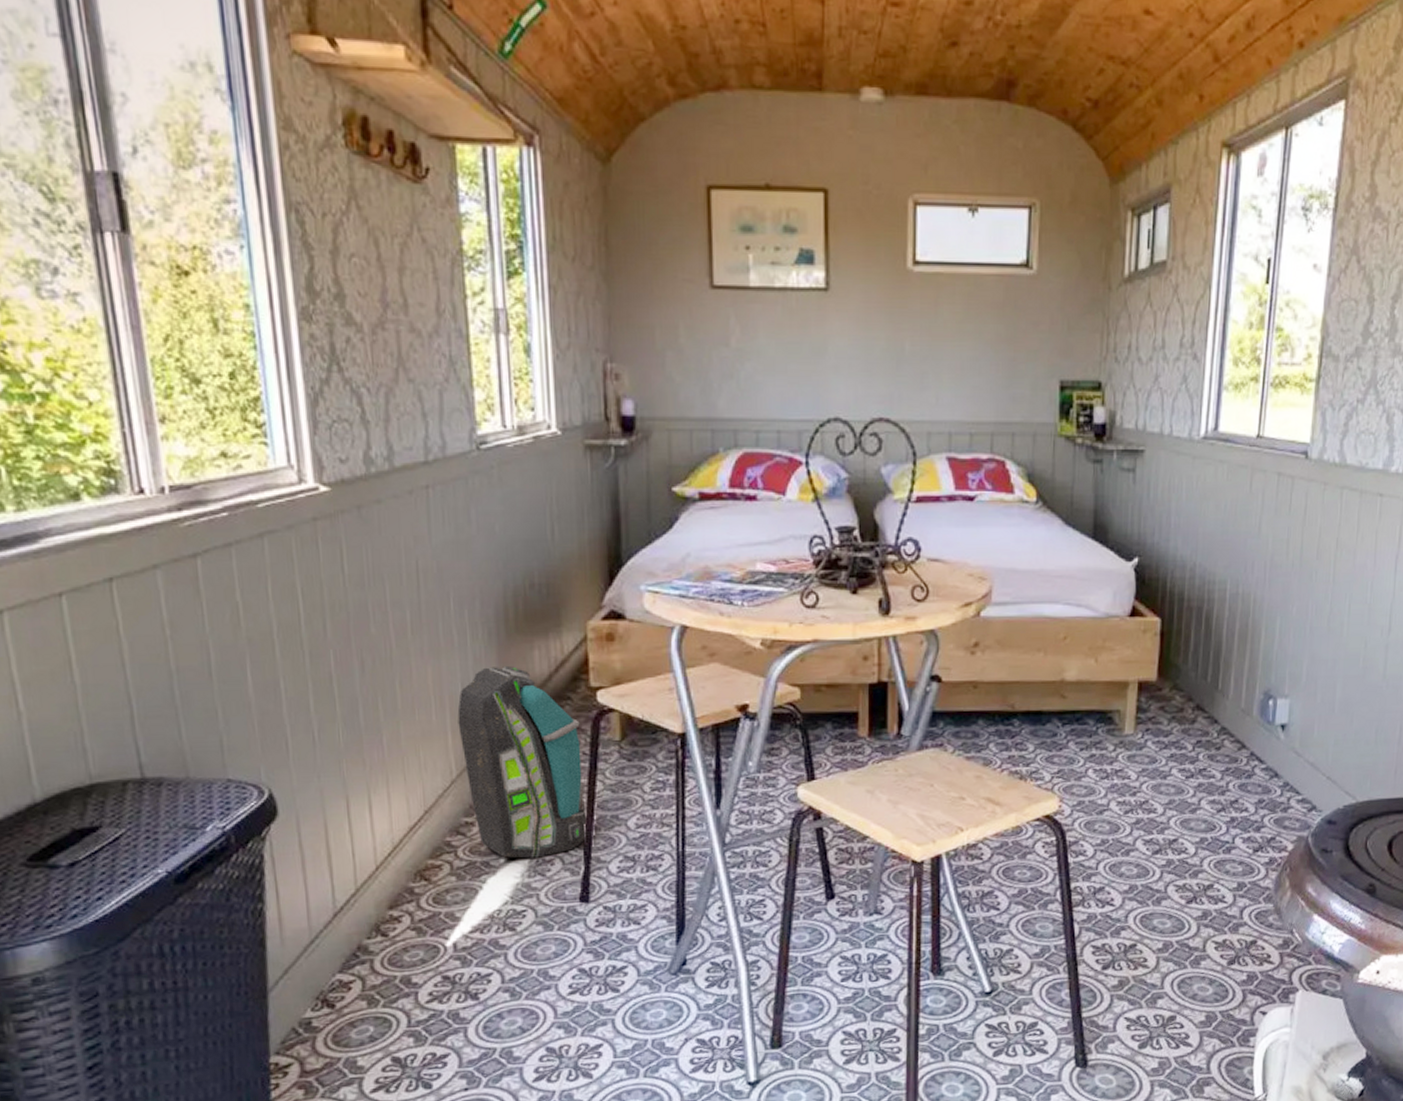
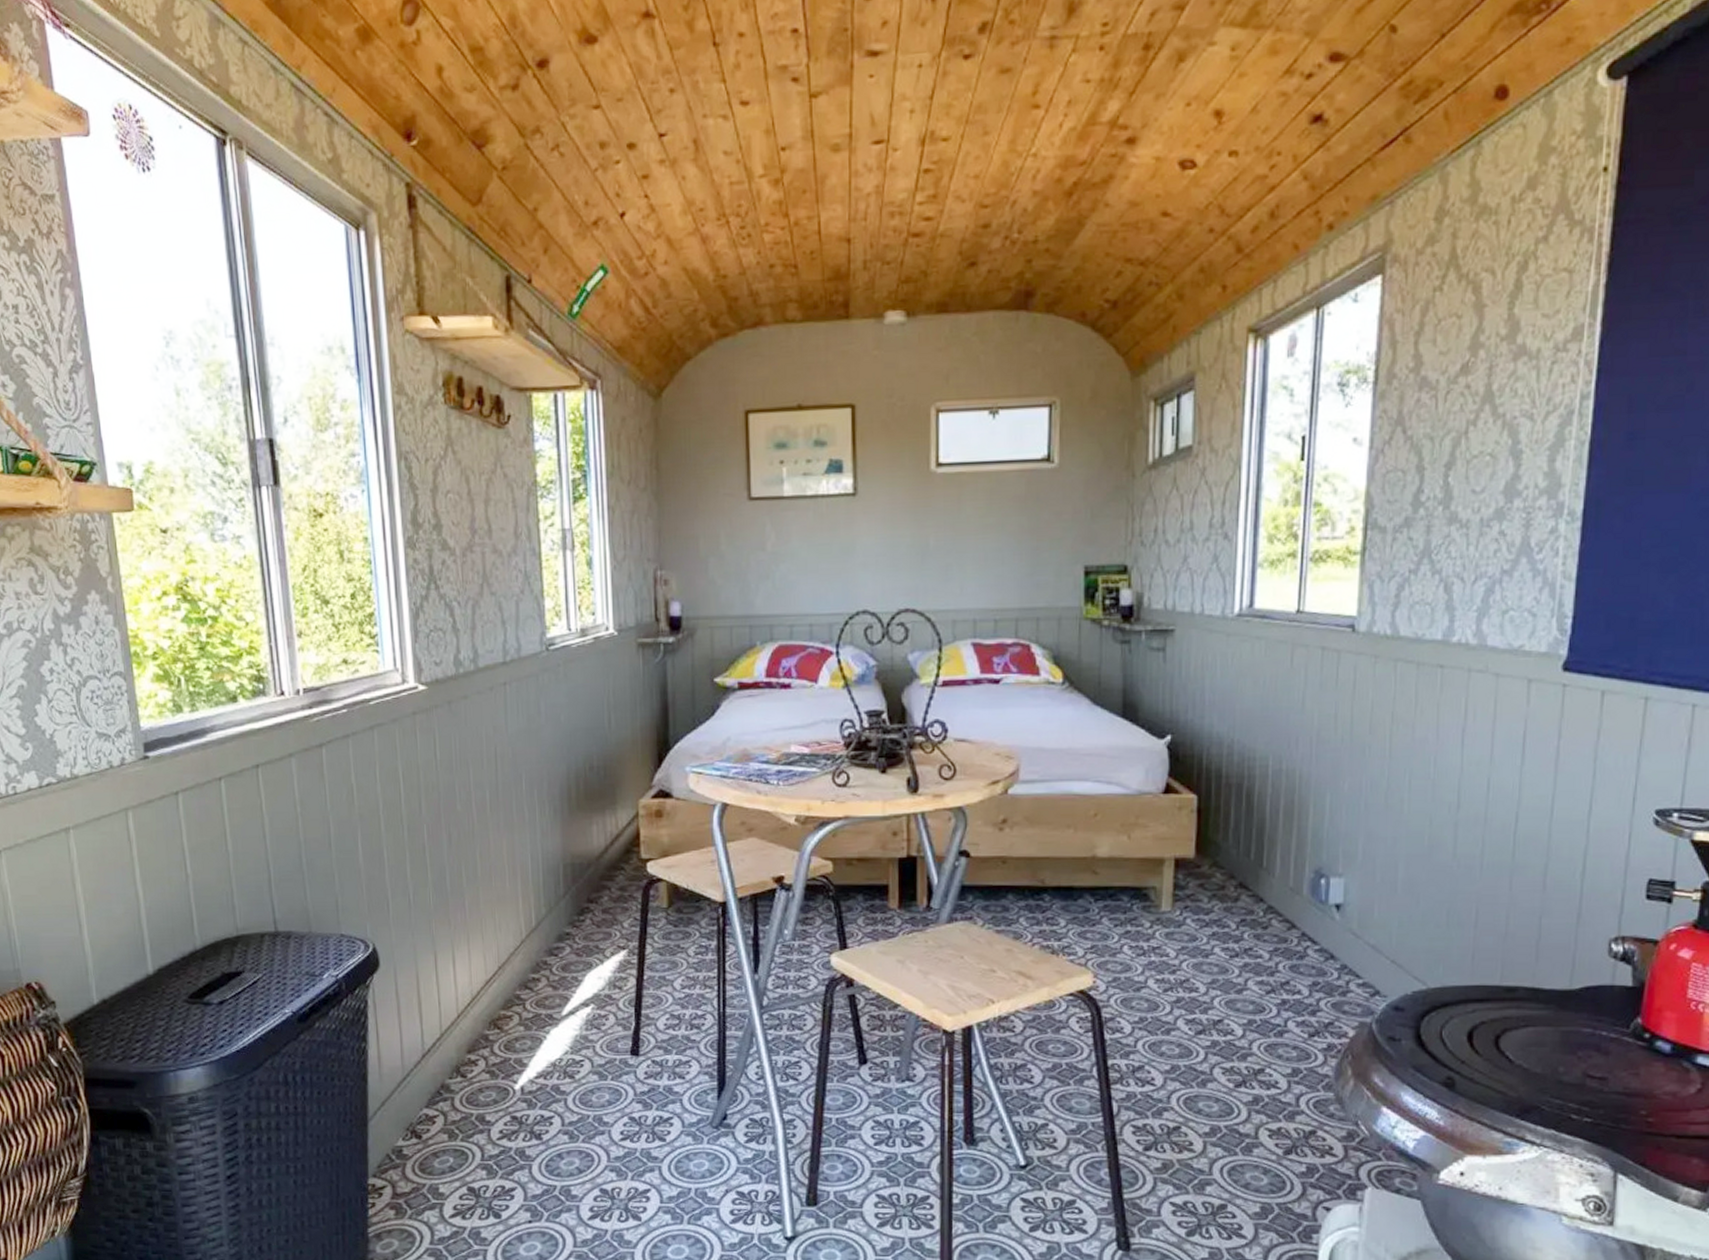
backpack: present [457,666,587,859] -> none [527,840,638,1013]

